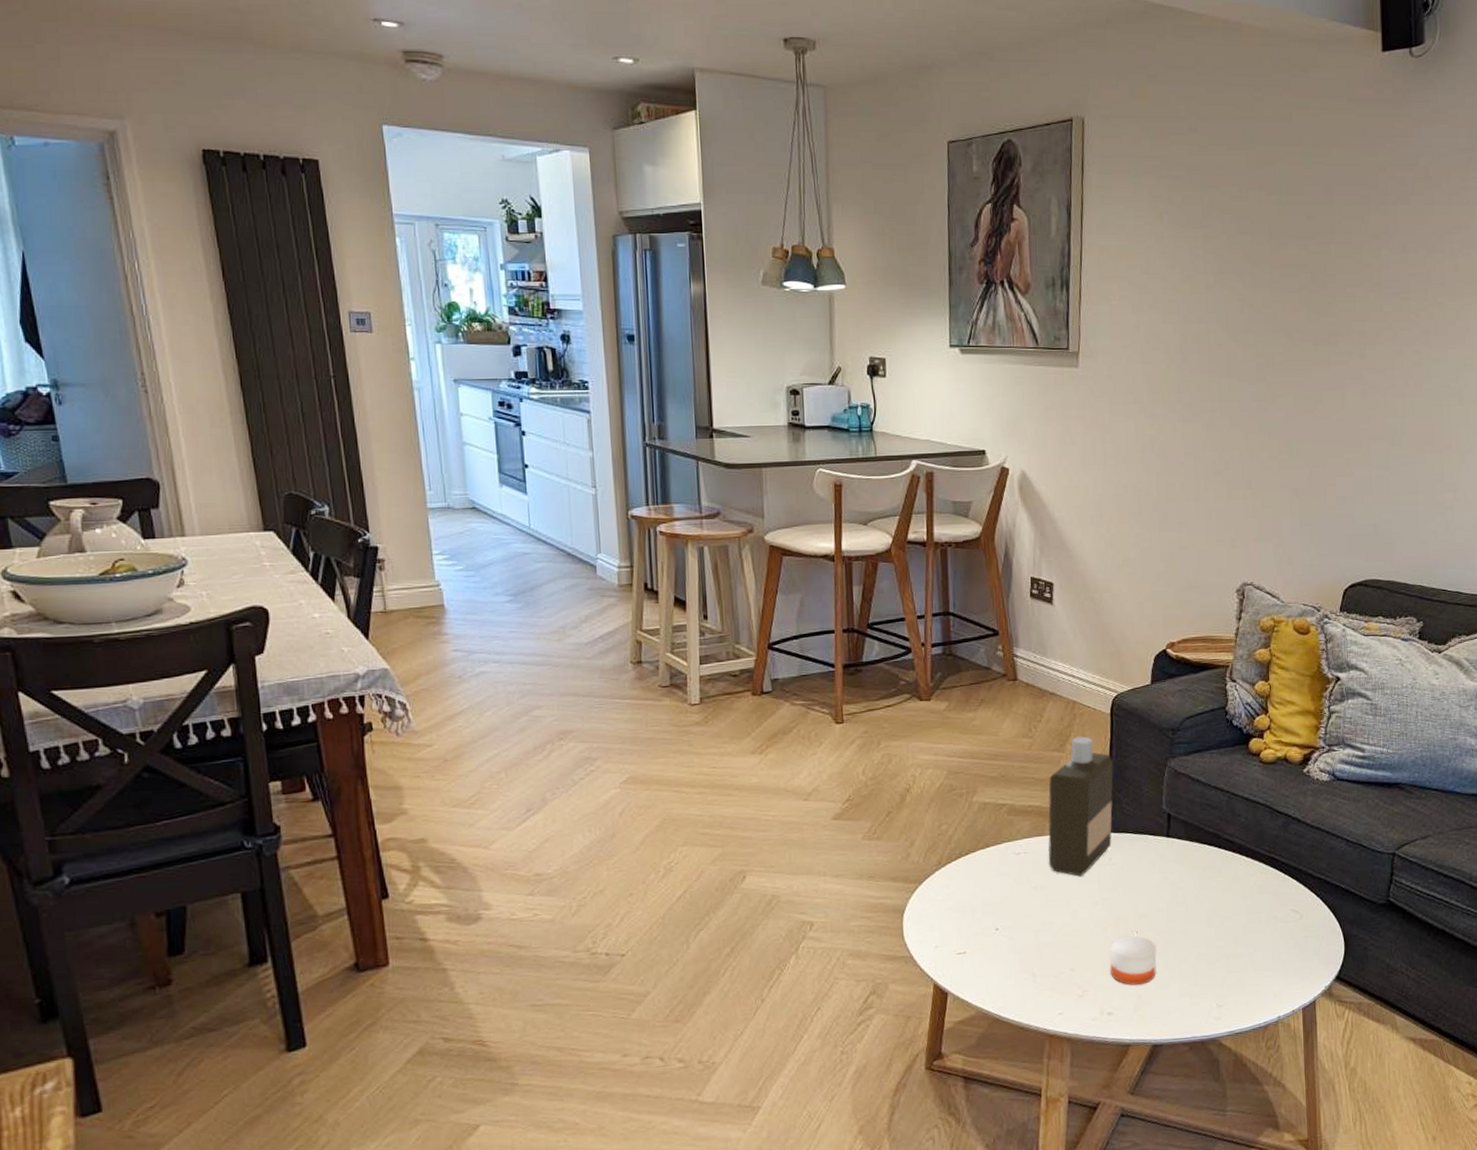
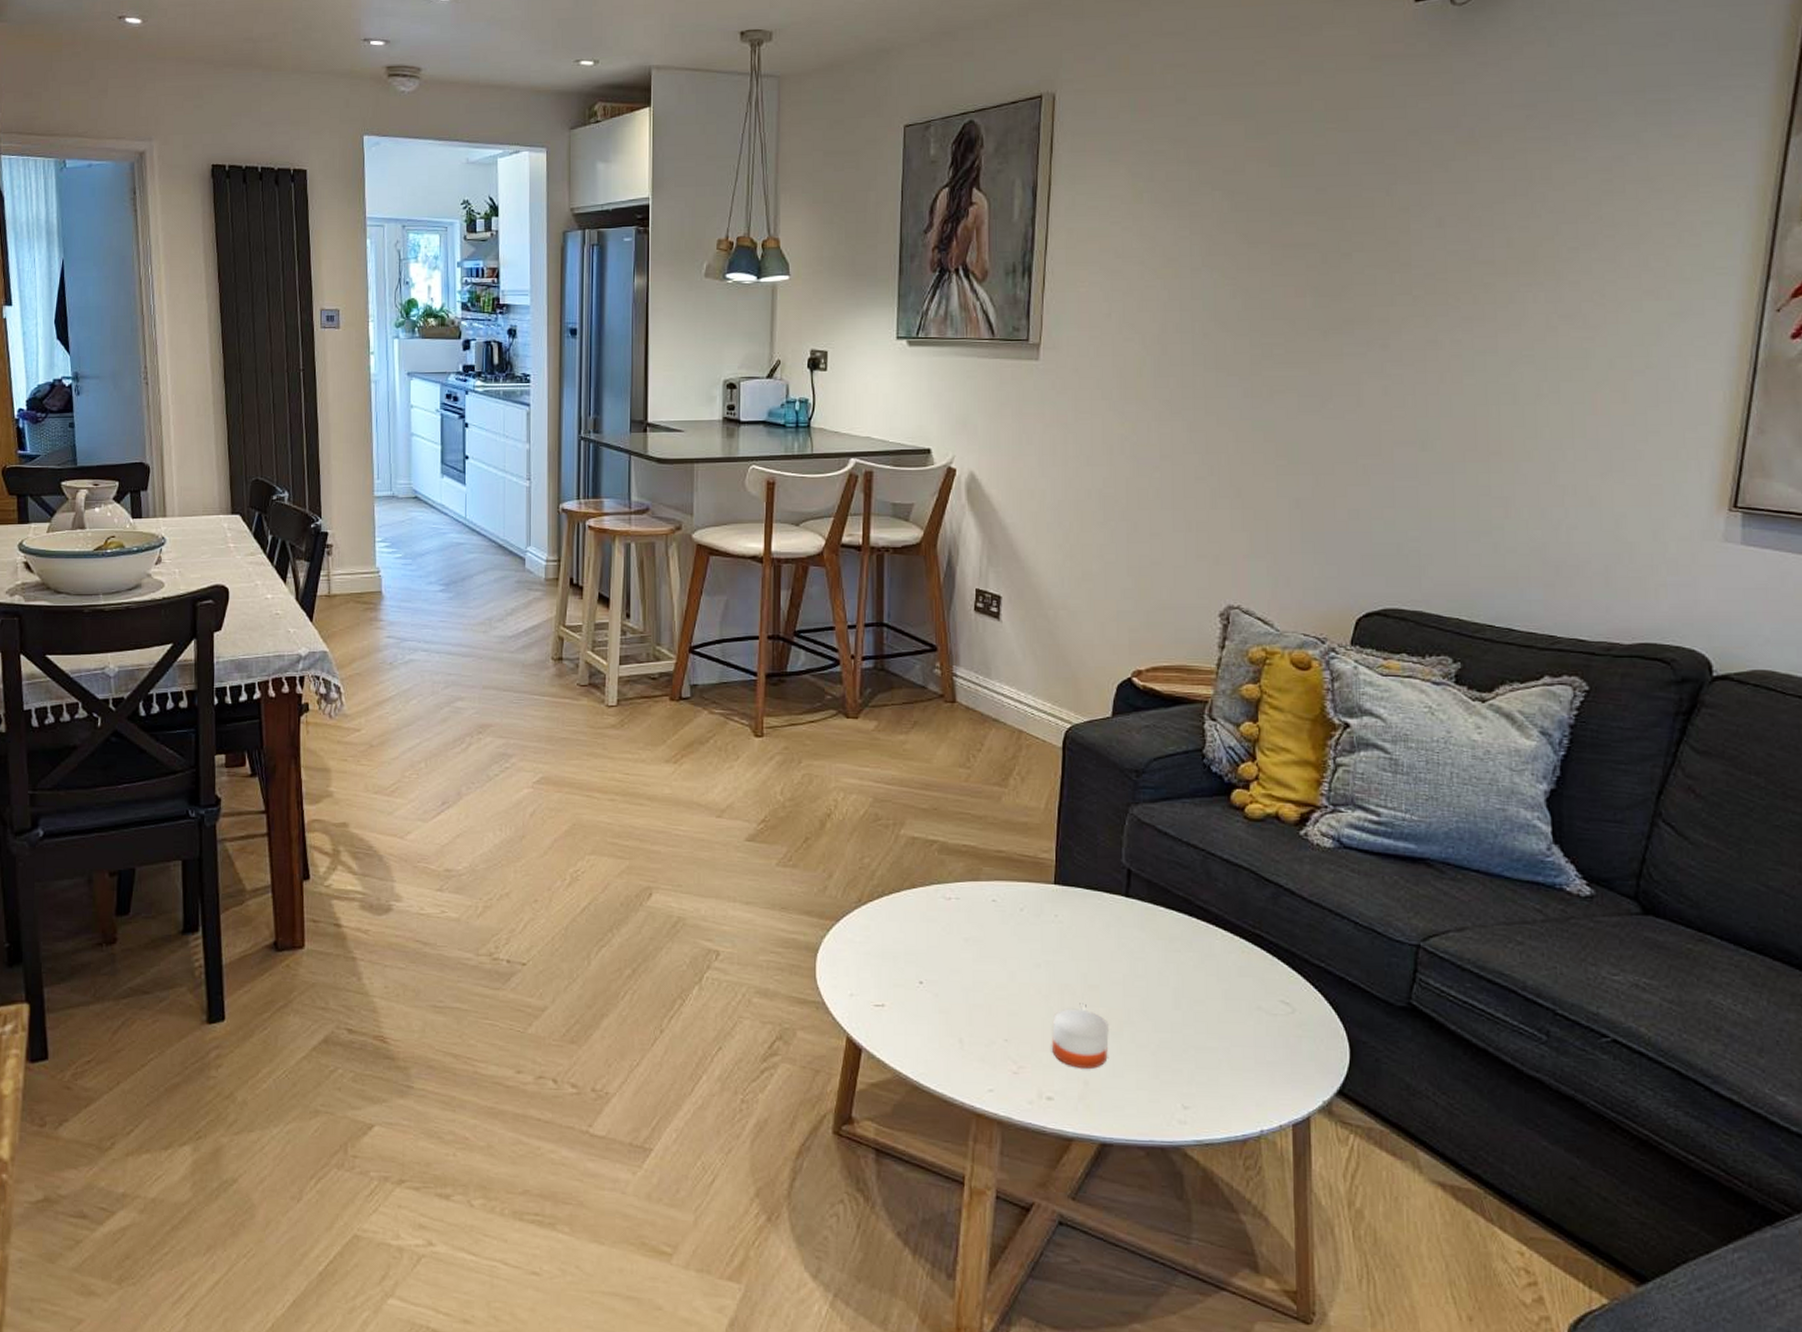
bottle: present [1048,736,1113,877] -> none [983,771,1064,932]

